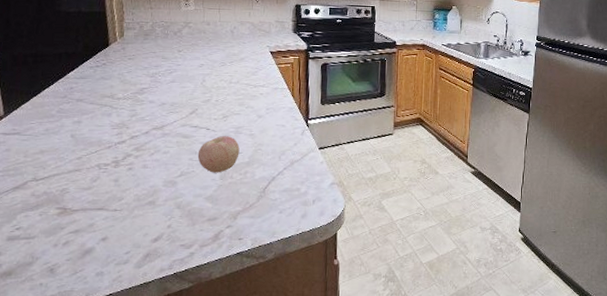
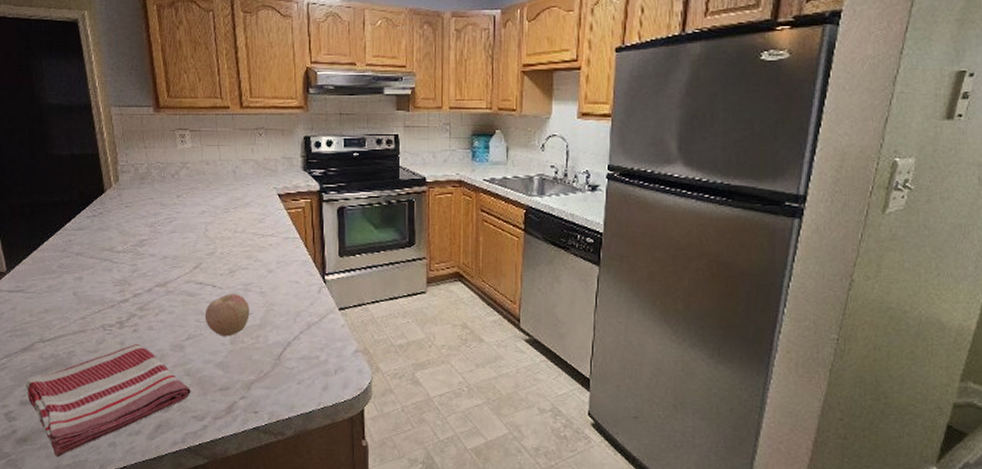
dish towel: none [14,180,180,289] -> present [26,343,191,458]

